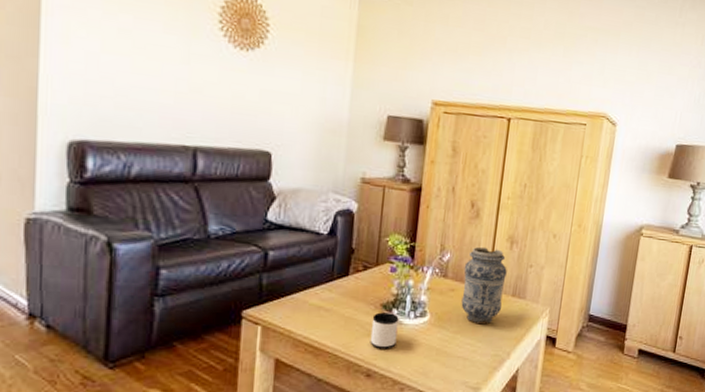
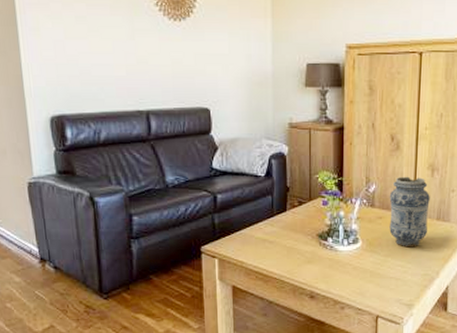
mug: present [370,312,399,350] -> none [310,241,334,274]

